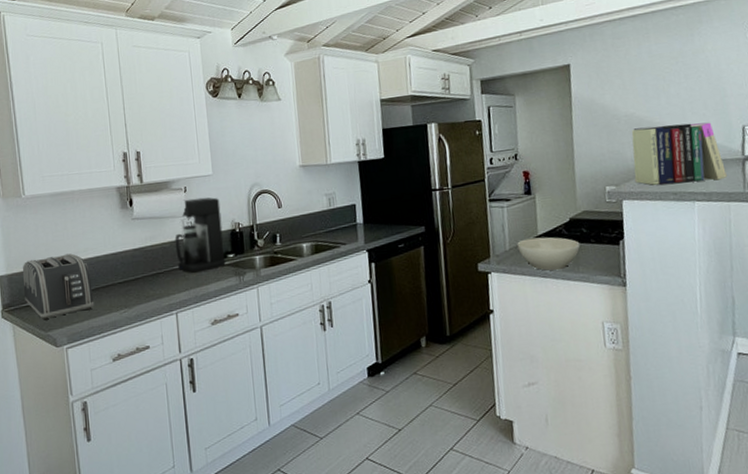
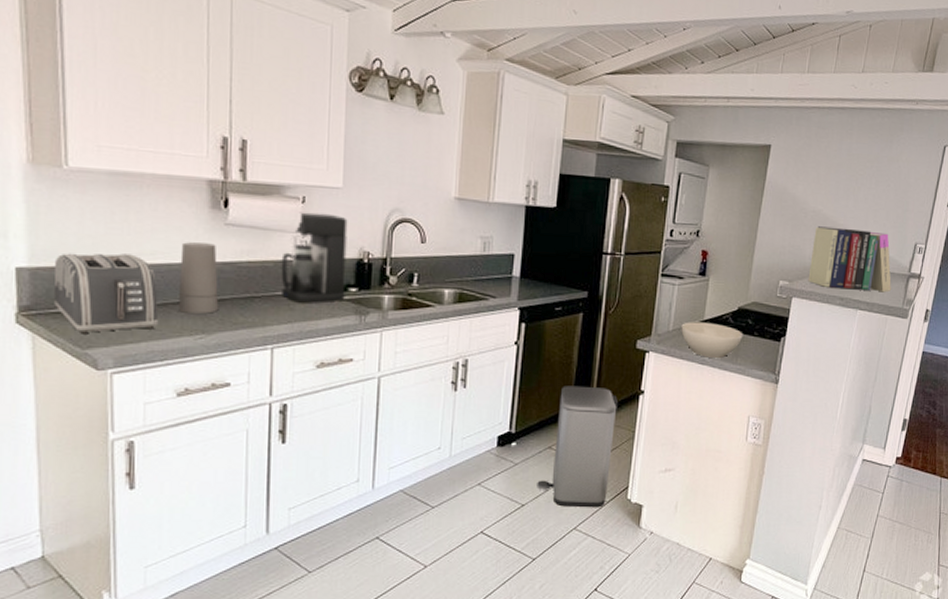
canister: none [104,236,134,294] -> present [179,242,218,315]
pedal bin: none [409,311,477,429] -> present [537,386,619,508]

